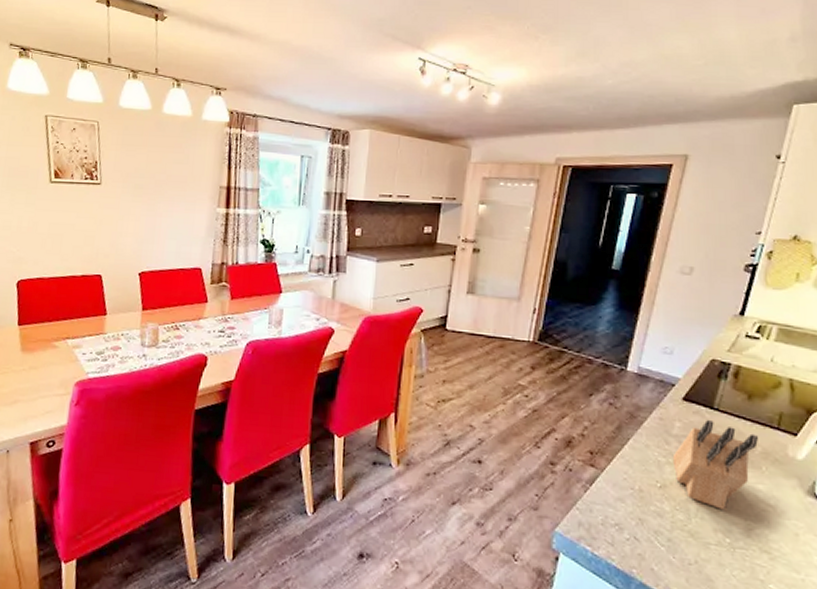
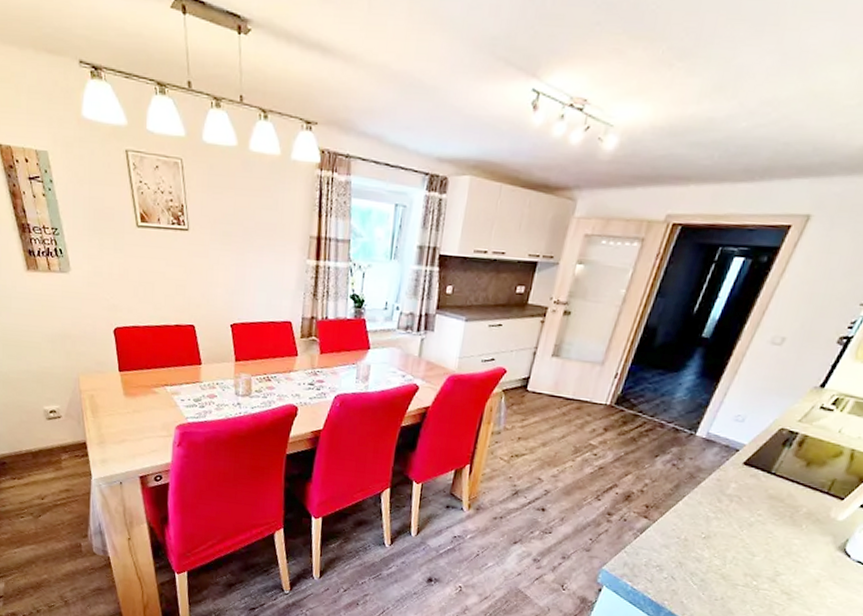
knife block: present [672,419,759,510] -> none [720,482,807,559]

